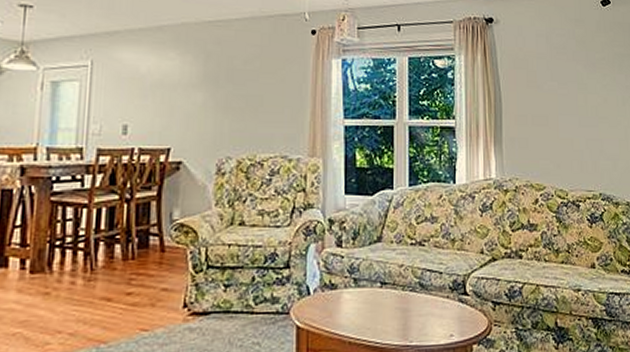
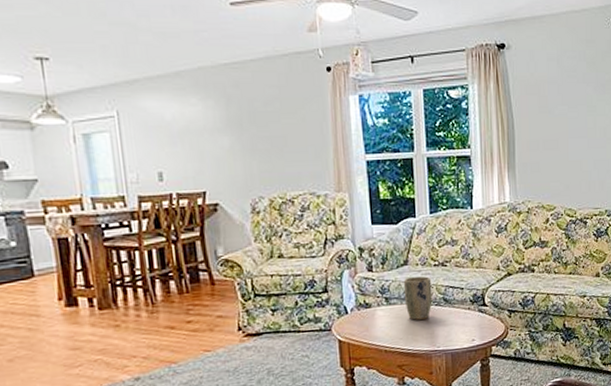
plant pot: none [375,255,407,307] -> present [403,276,433,320]

